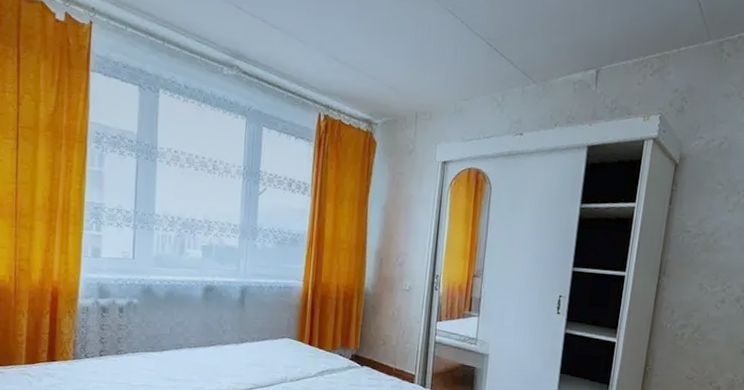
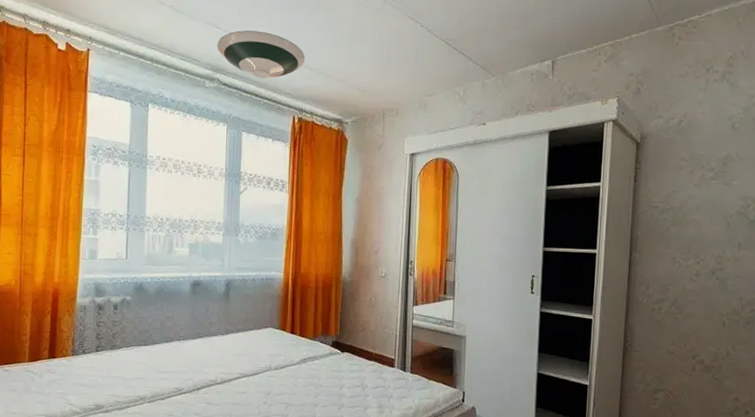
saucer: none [237,12,335,69] -> present [217,30,306,78]

